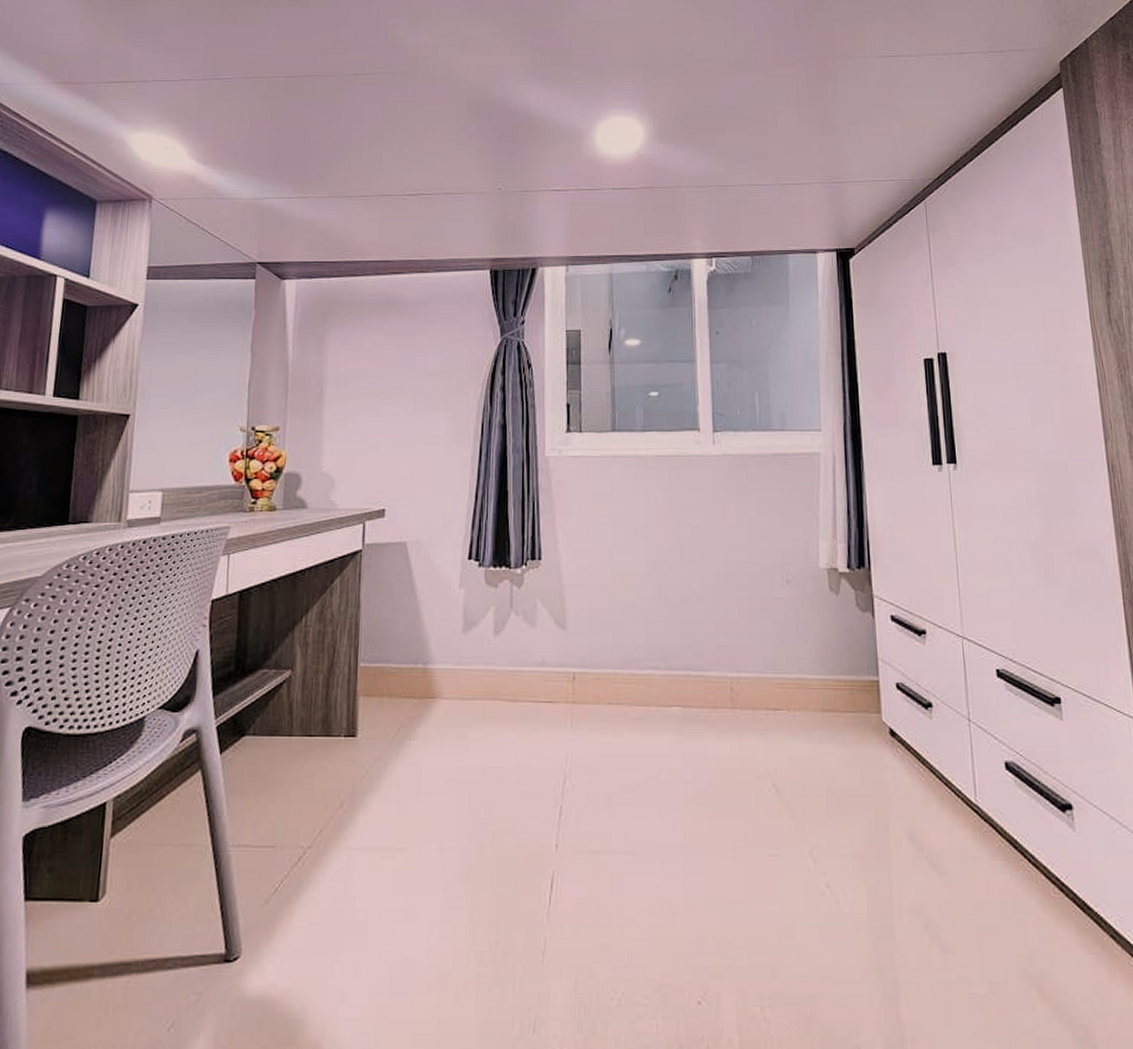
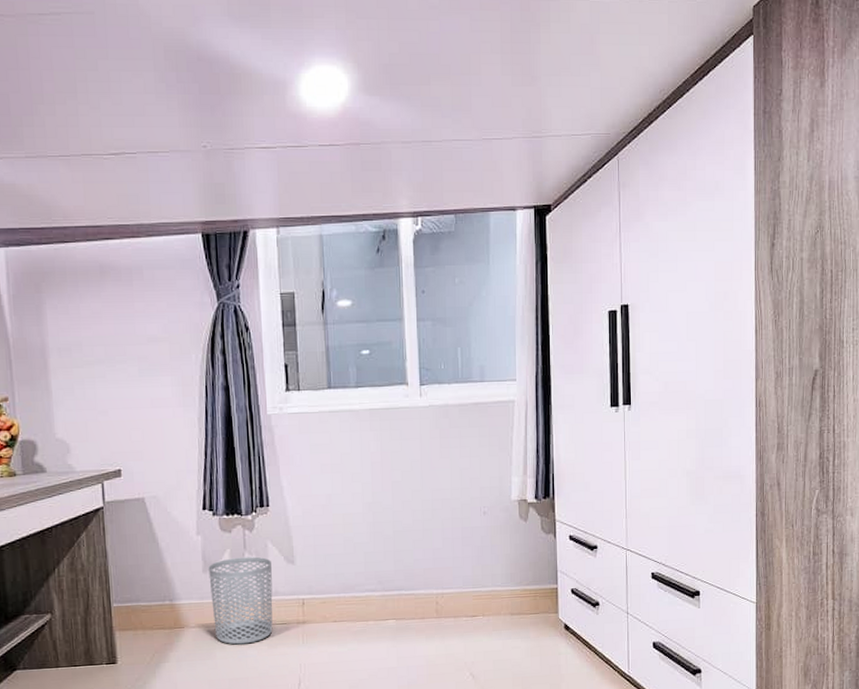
waste bin: none [469,617,540,724] -> present [208,556,273,645]

